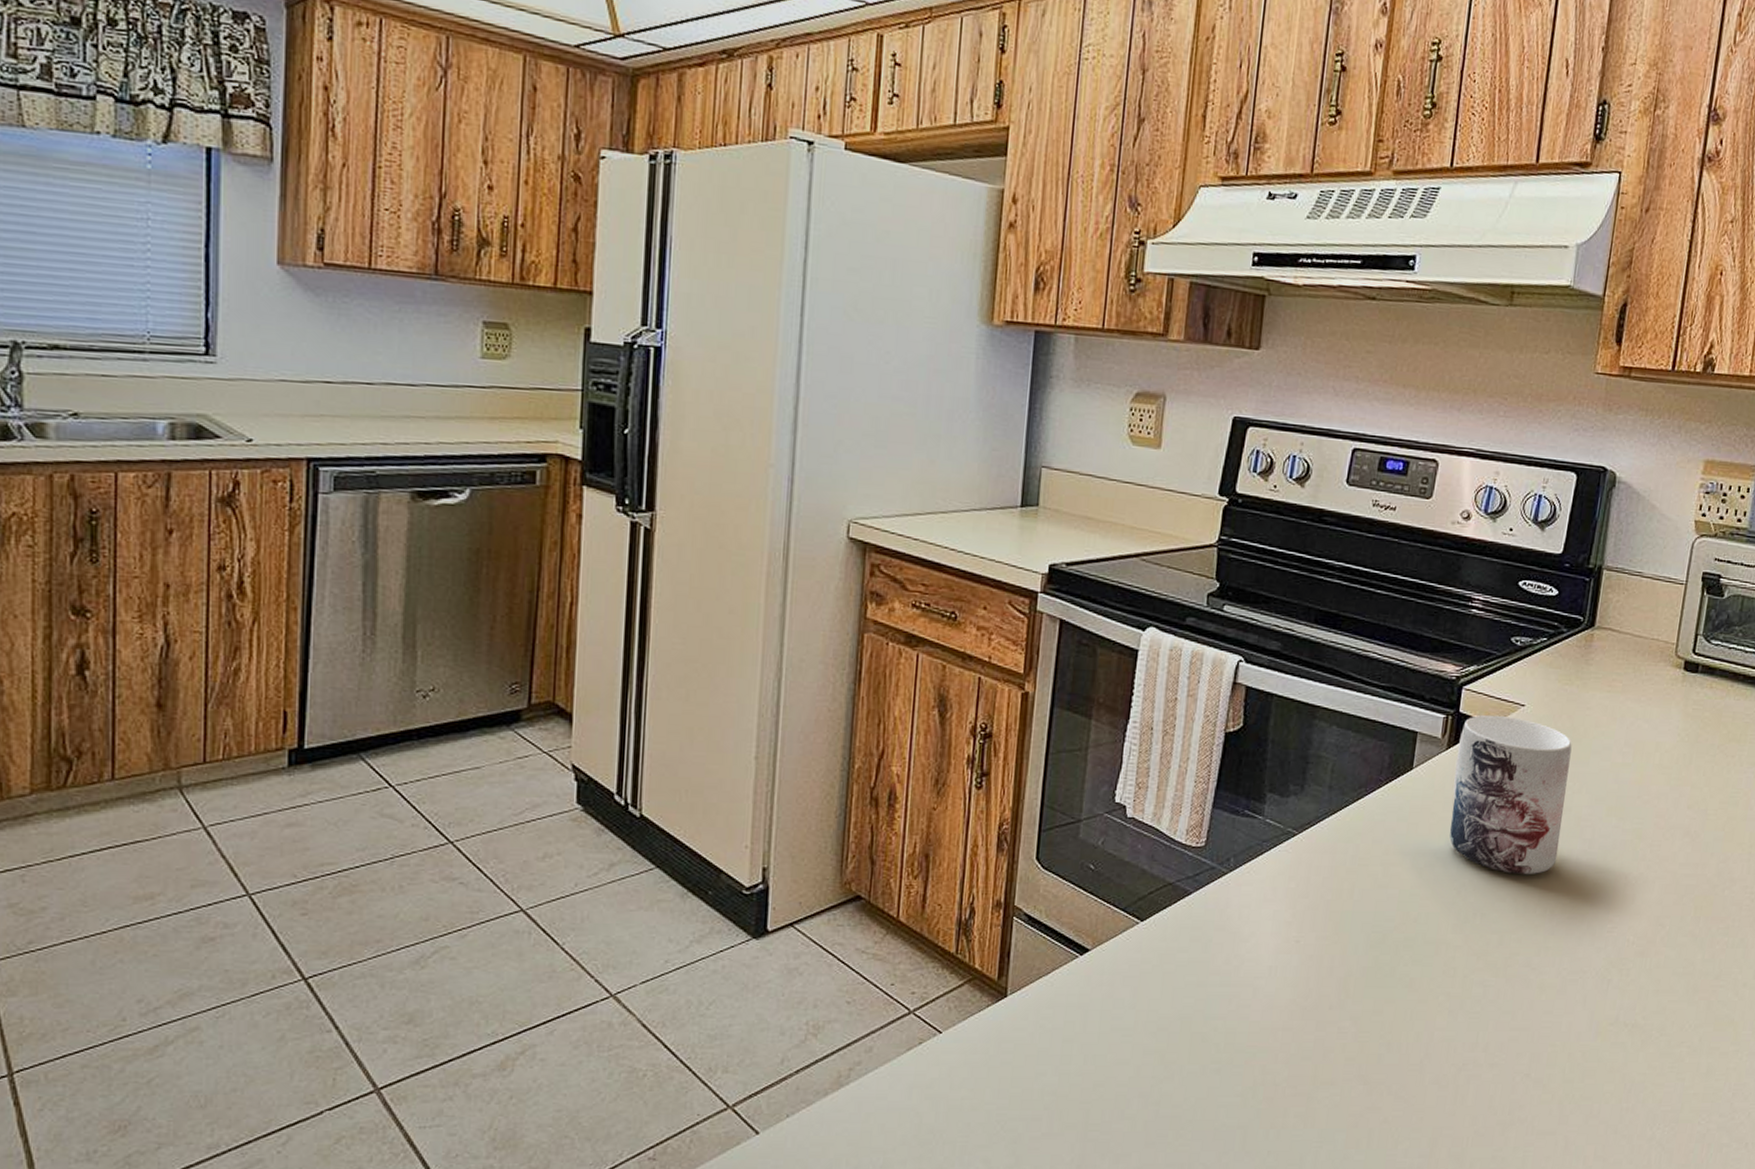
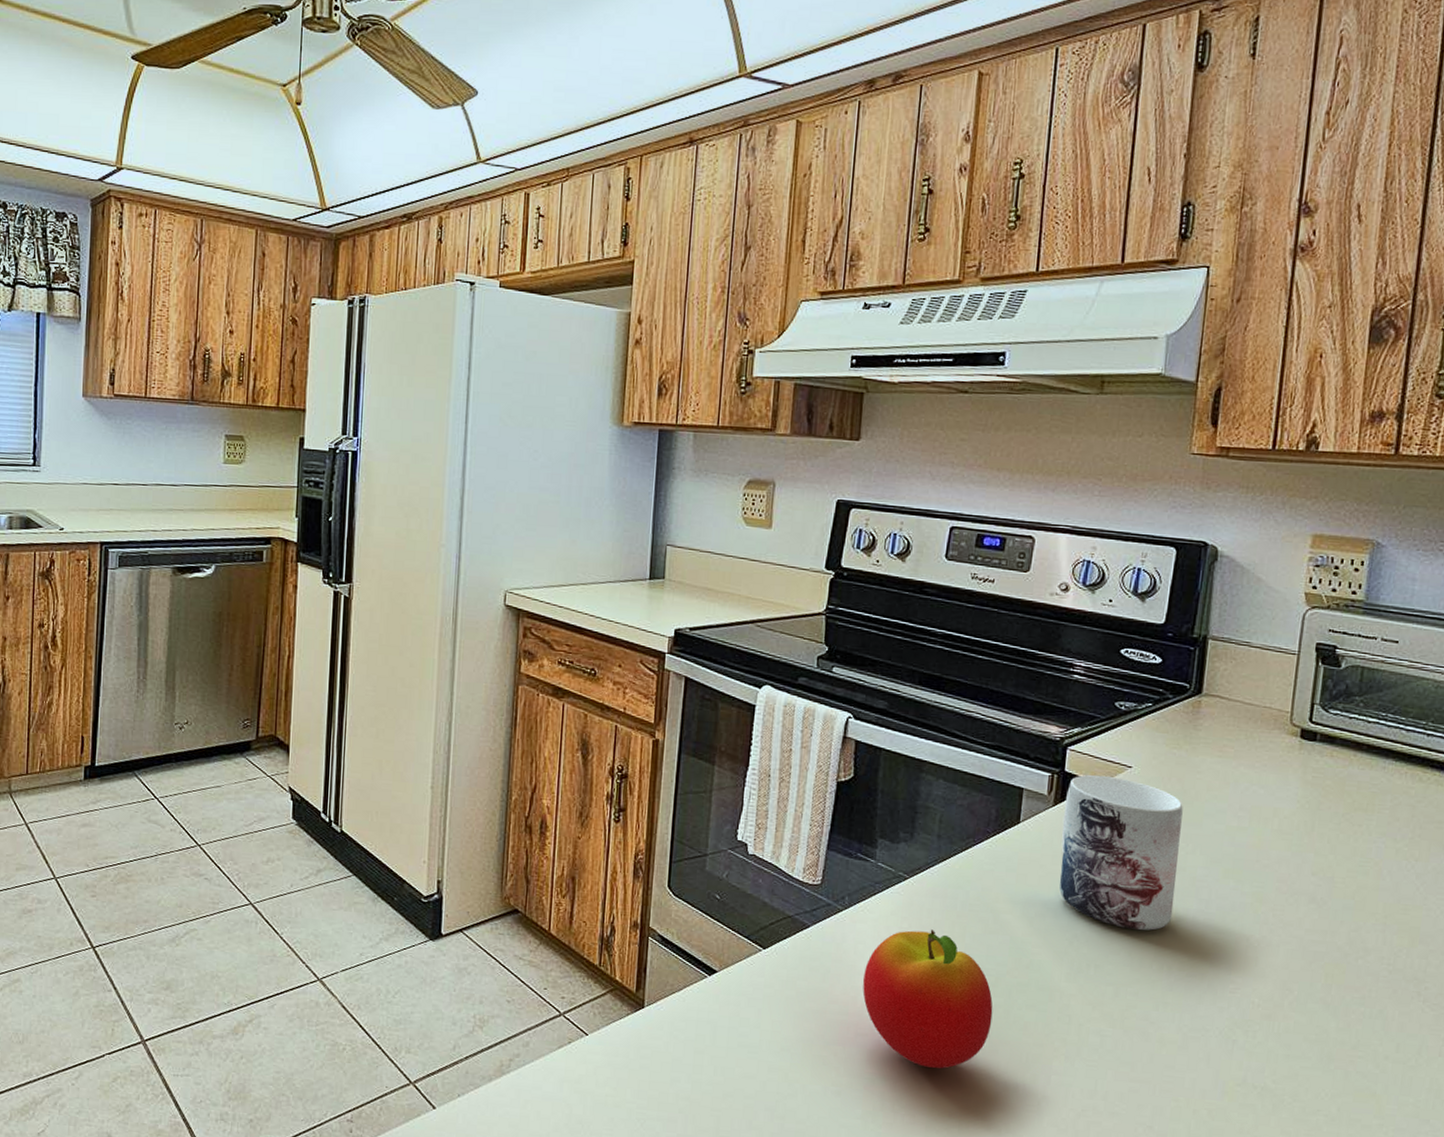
apple: none [1246,888,1380,1034] -> present [863,929,993,1069]

